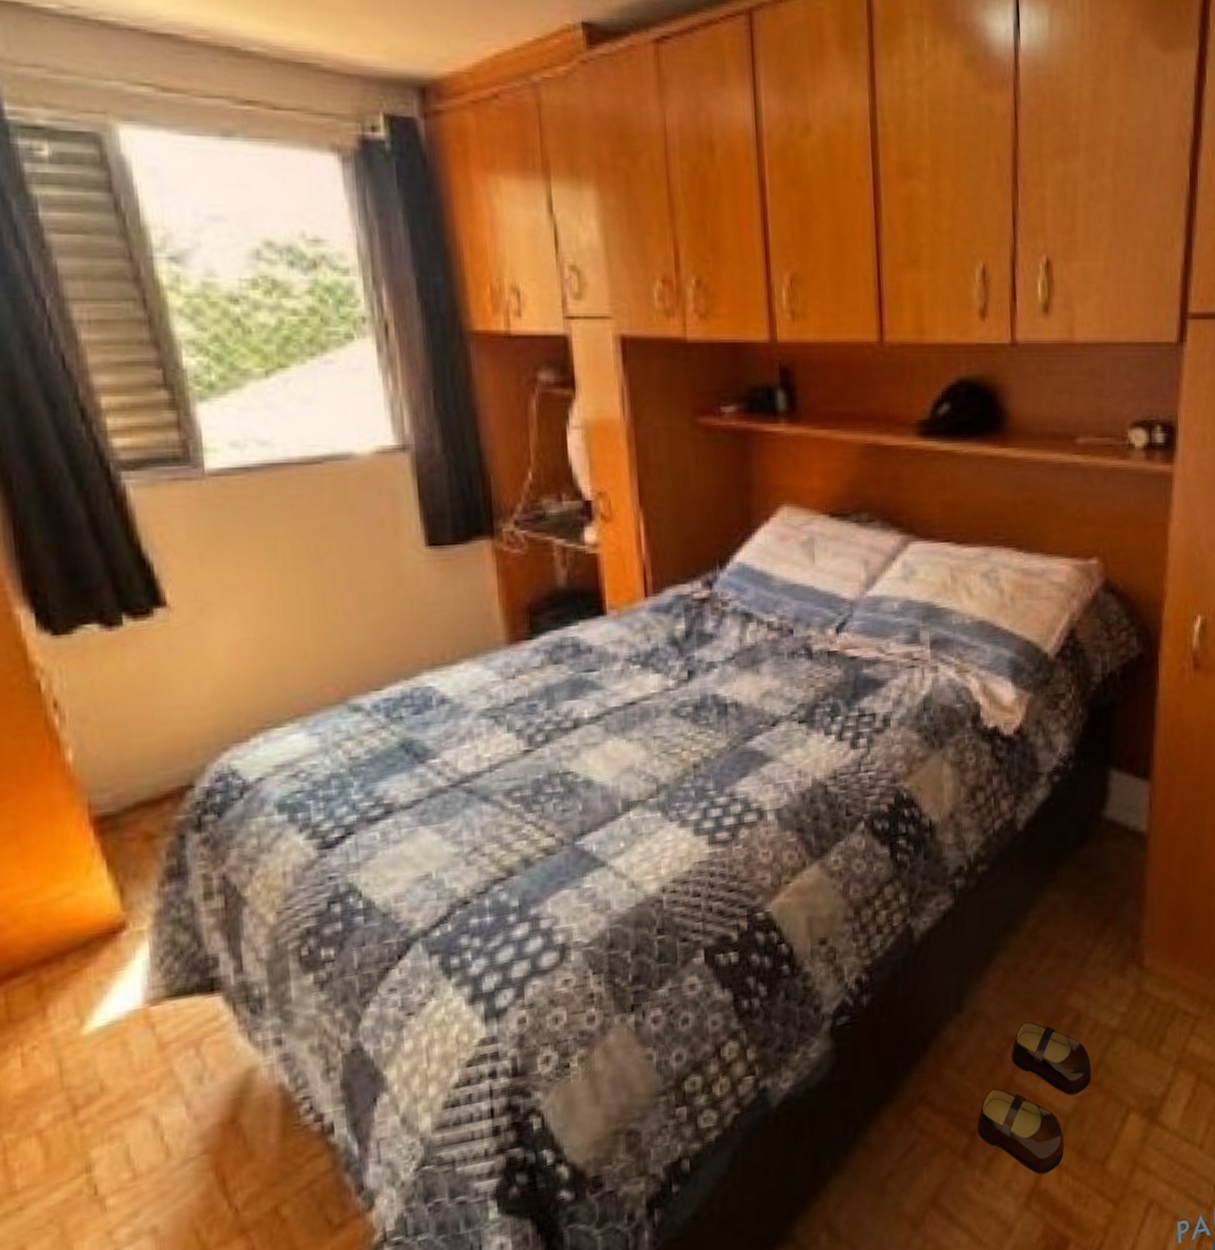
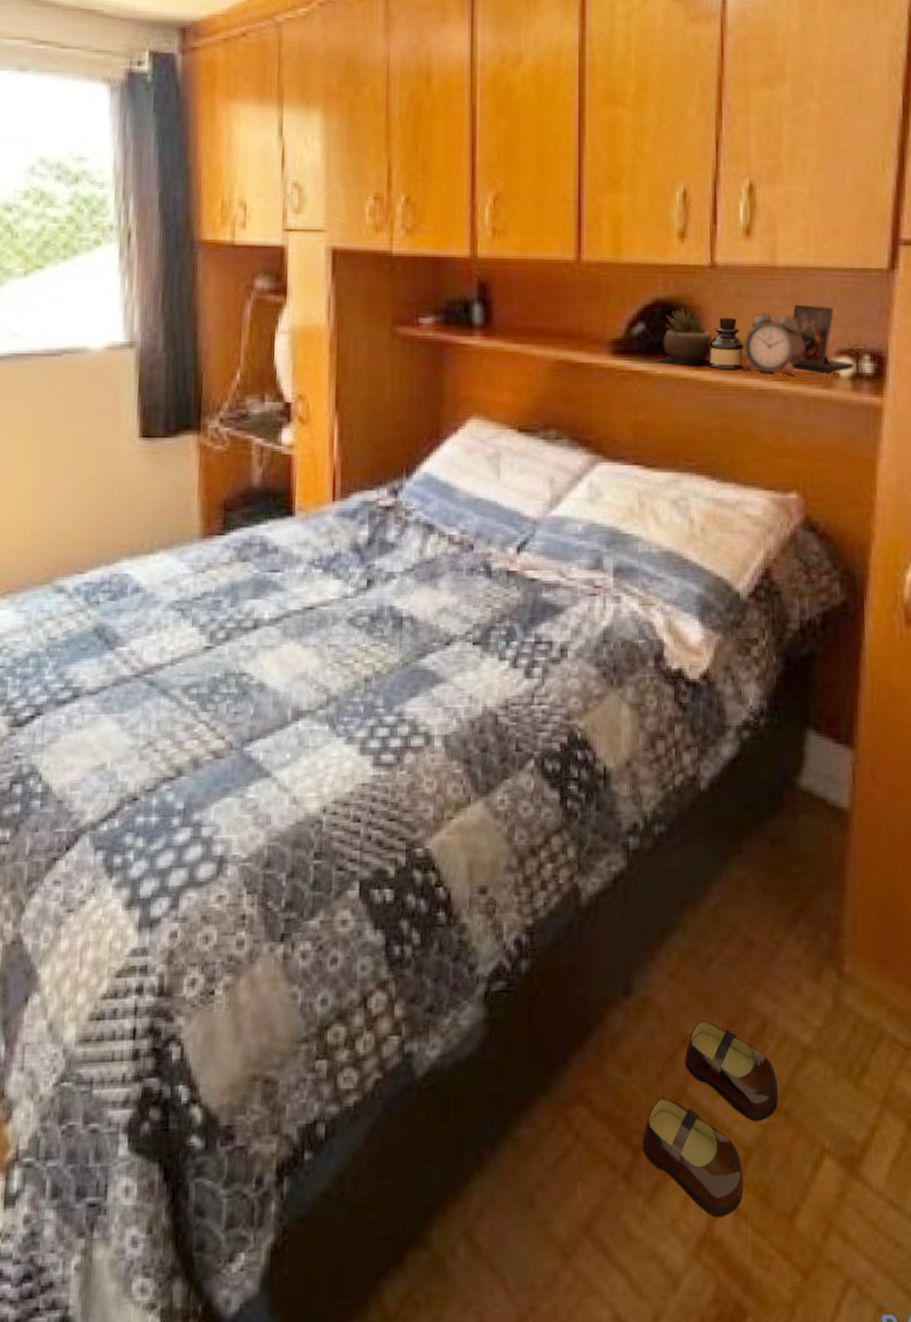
succulent plant: none [961,387,1016,446] -> present [655,308,713,368]
ink bottle: none [1011,394,1046,446] -> present [707,317,745,370]
alarm clock: none [1045,389,1102,450] -> present [742,313,805,377]
photo frame: none [1090,380,1147,445] -> present [792,304,854,374]

